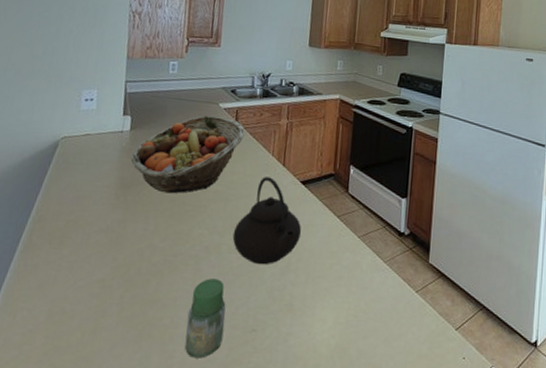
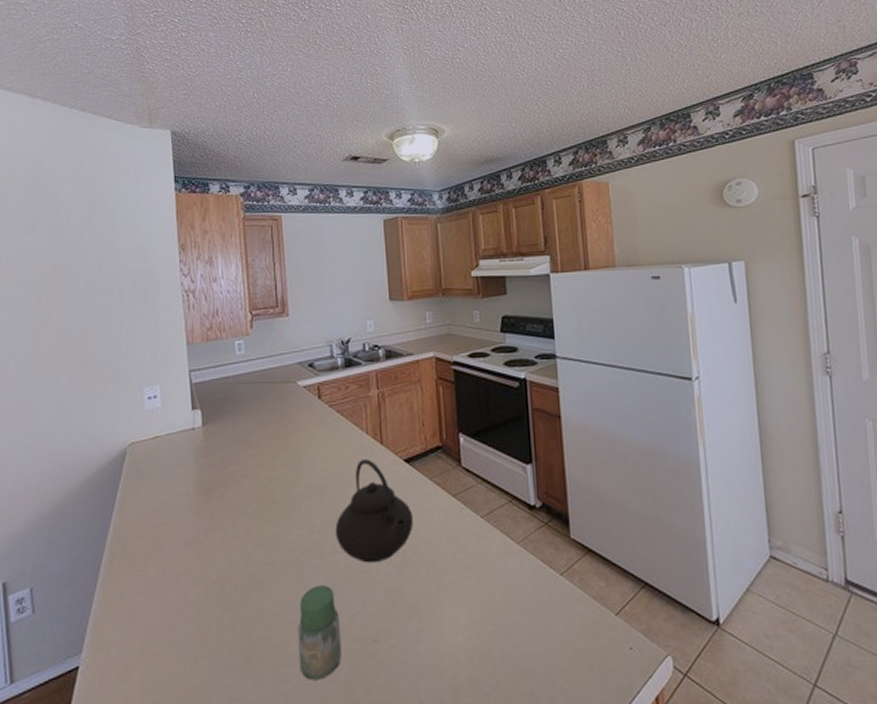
fruit basket: present [131,115,246,194] -> none [209,396,332,493]

